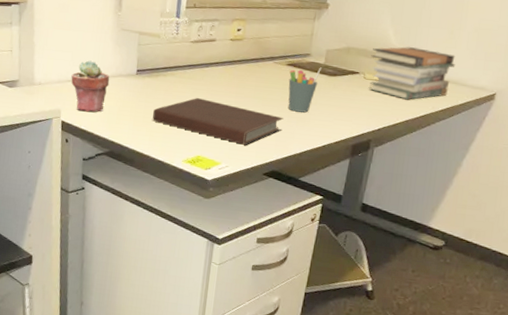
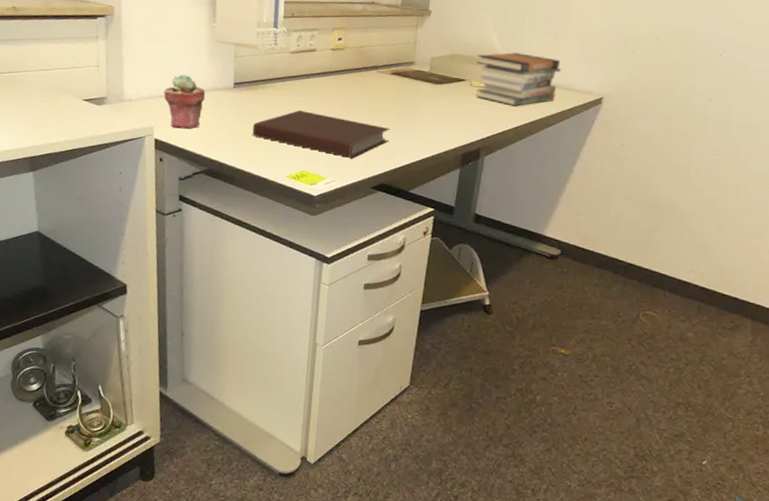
pen holder: present [288,67,321,113] -> none [393,75,426,123]

